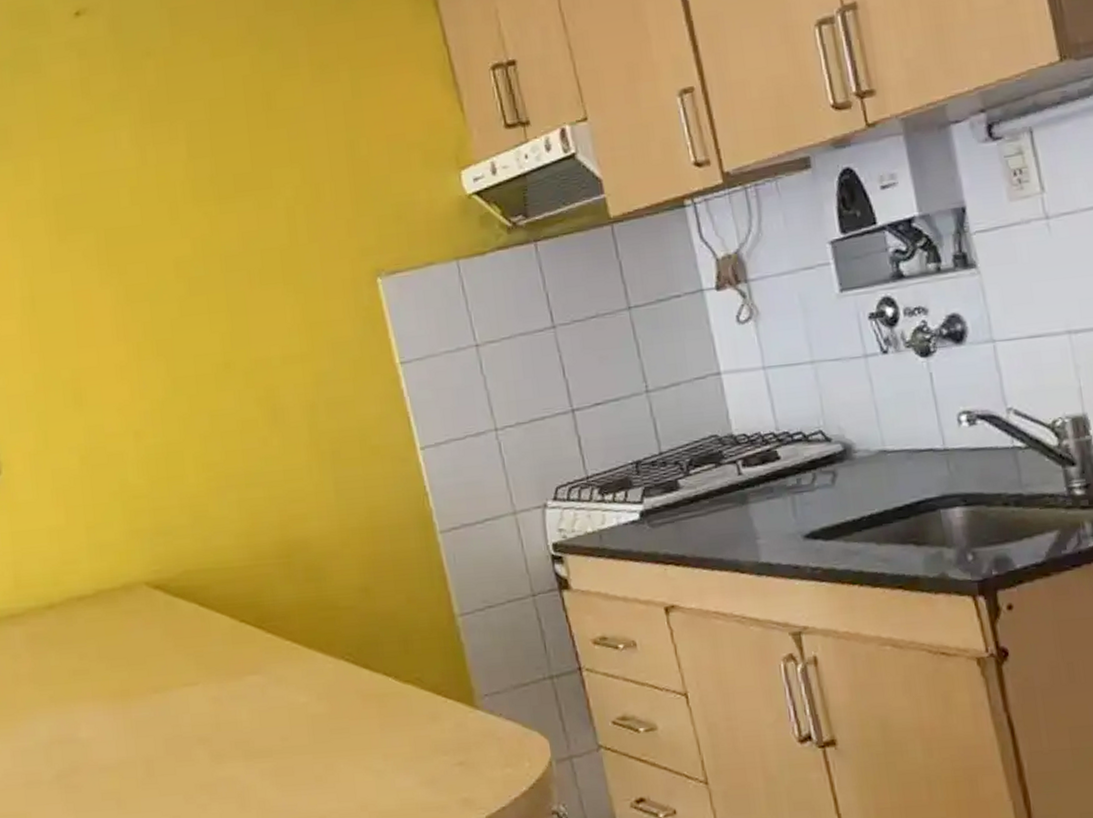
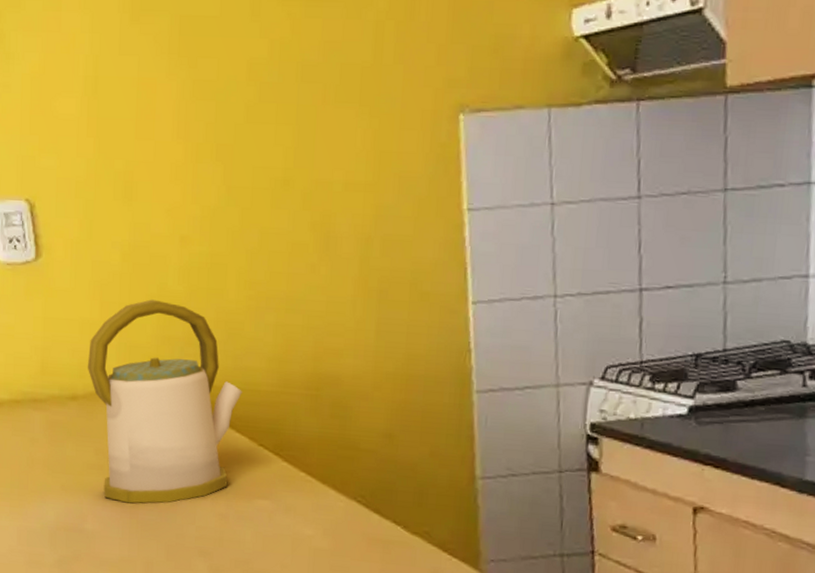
kettle: none [59,496,216,704] -> present [87,299,242,504]

